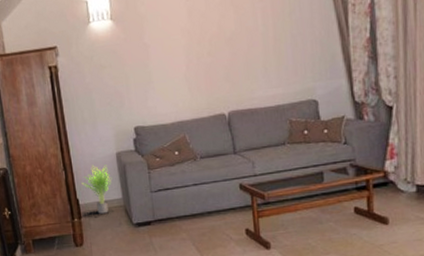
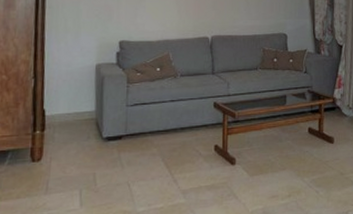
potted plant: present [81,165,111,214] -> none [51,76,86,126]

